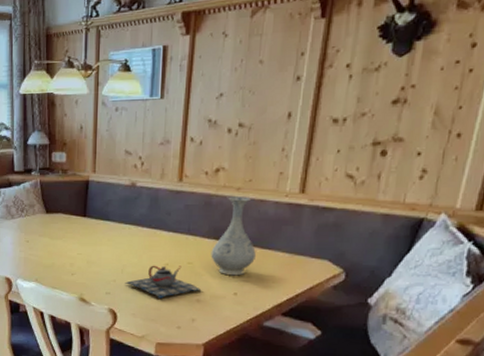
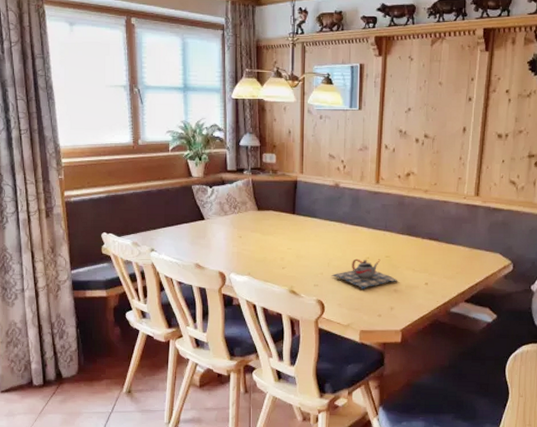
vase: present [211,196,256,276] -> none [405,198,442,268]

